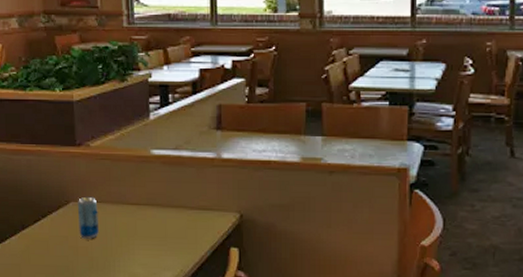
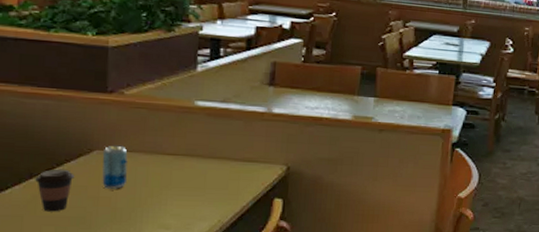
coffee cup: none [27,220,57,261] -> present [35,168,75,212]

